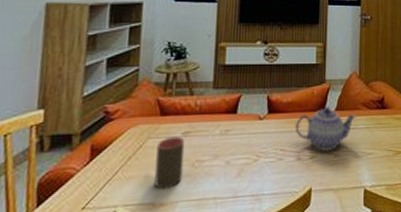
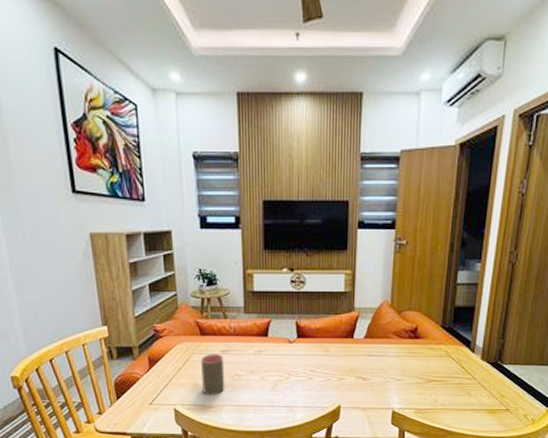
teapot: present [296,107,357,151] -> none [325,334,387,374]

